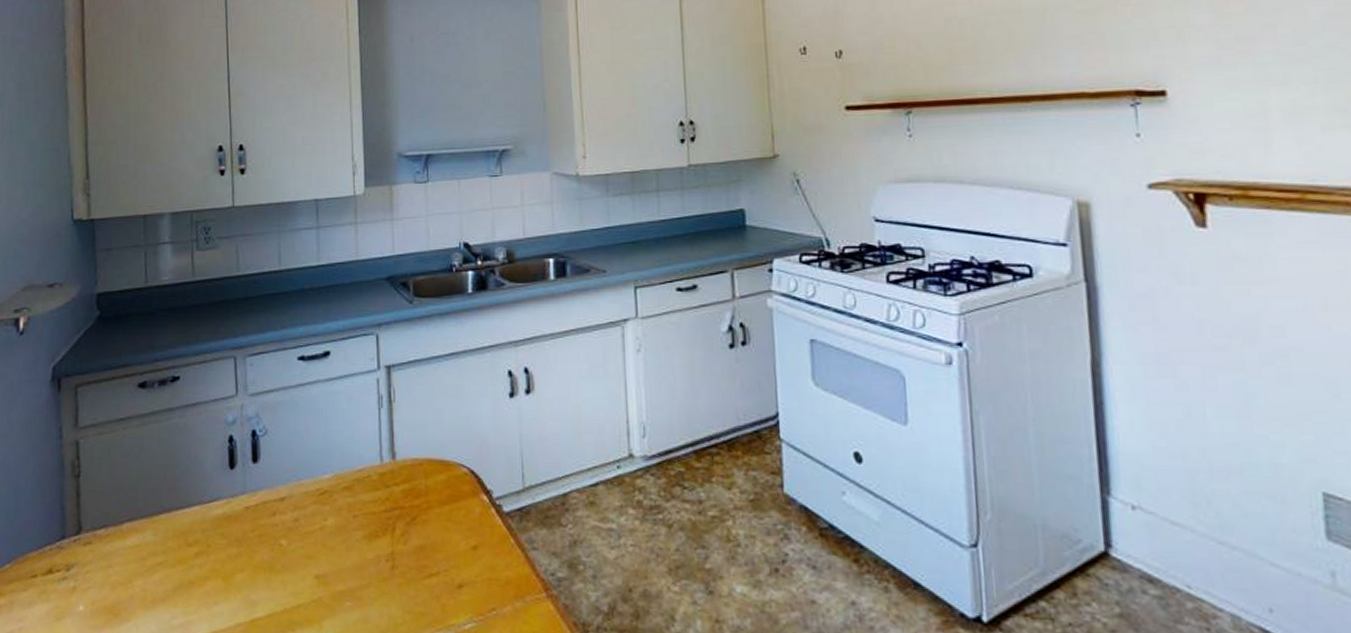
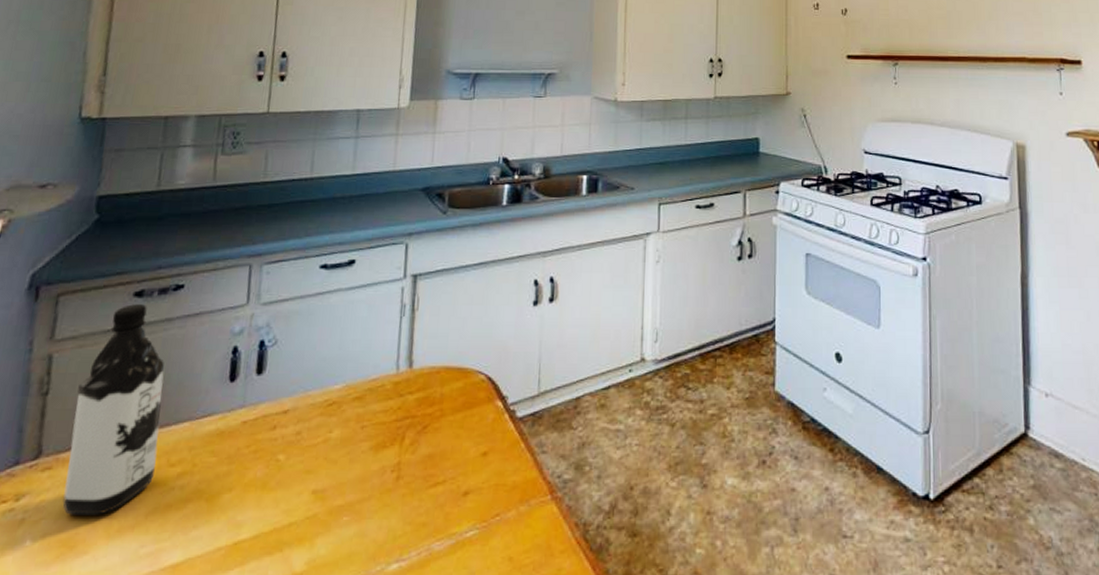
water bottle: none [102,395,175,587] -> present [63,304,165,515]

